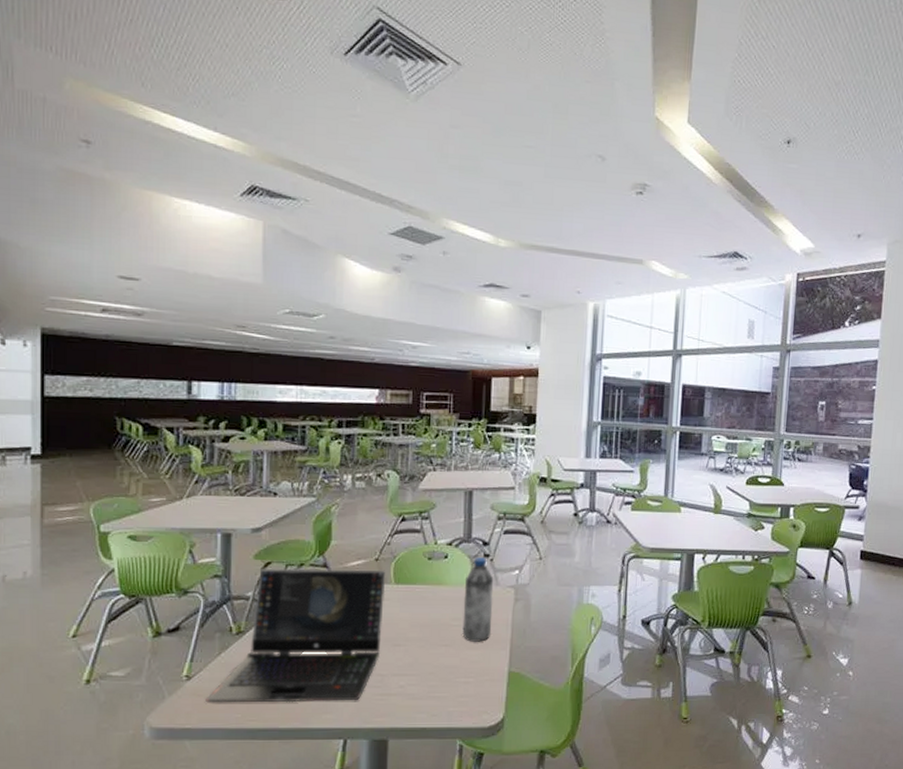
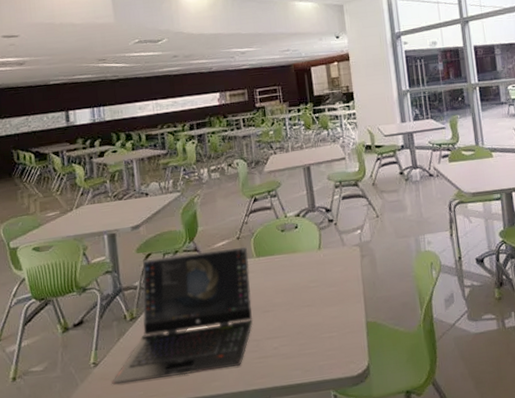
water bottle: present [462,558,494,642] -> none [316,223,346,300]

